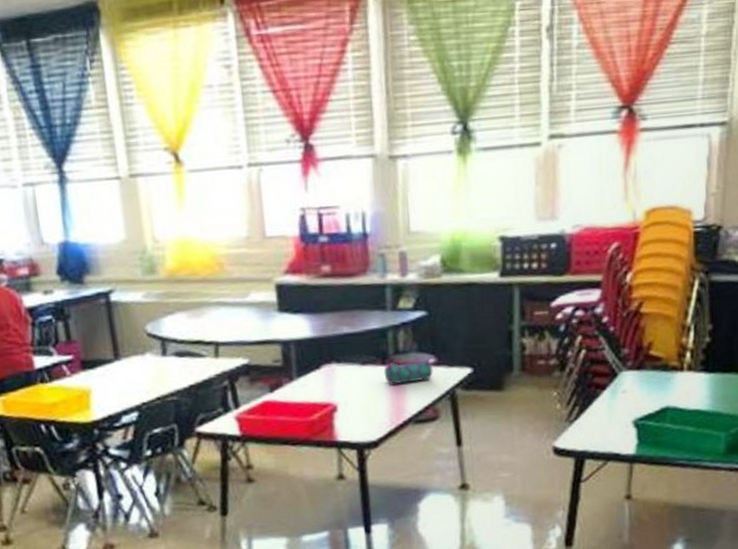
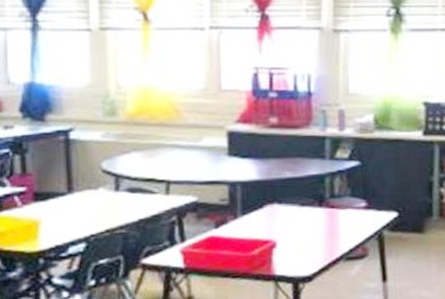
pencil case: present [383,358,433,385] -> none [320,203,364,225]

